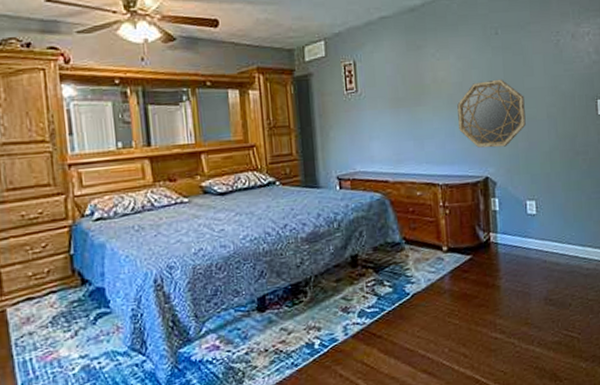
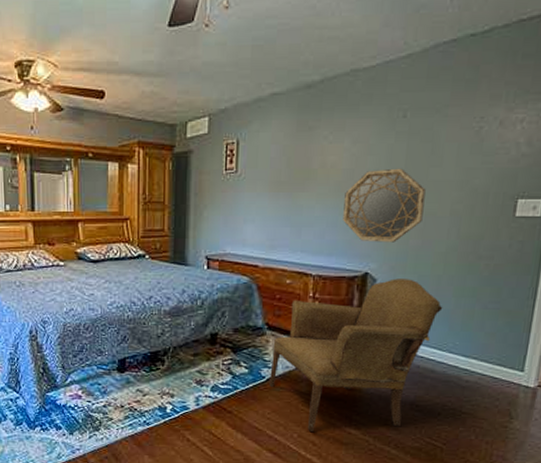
armchair: none [412,179,556,343] -> present [269,278,443,432]

